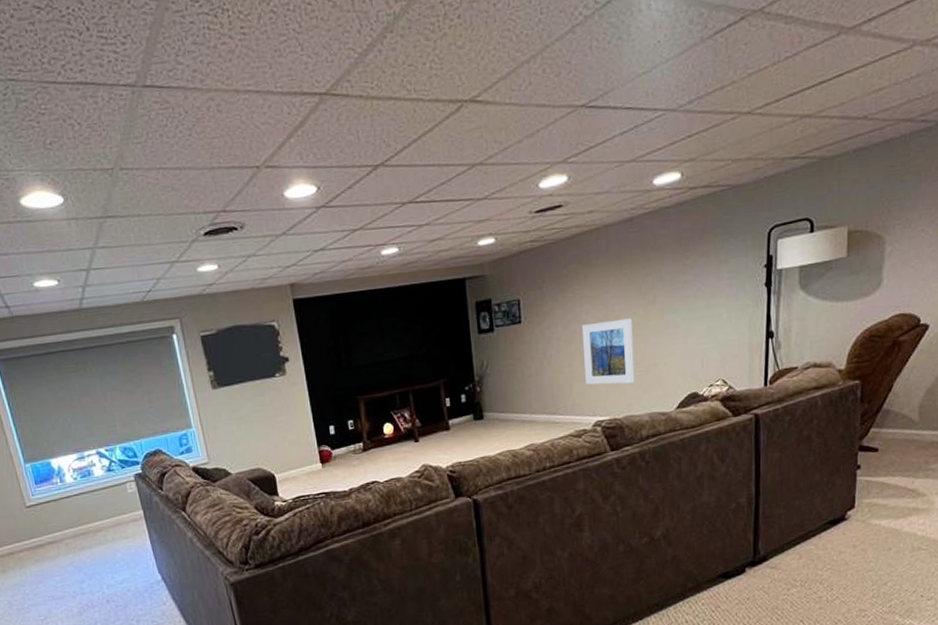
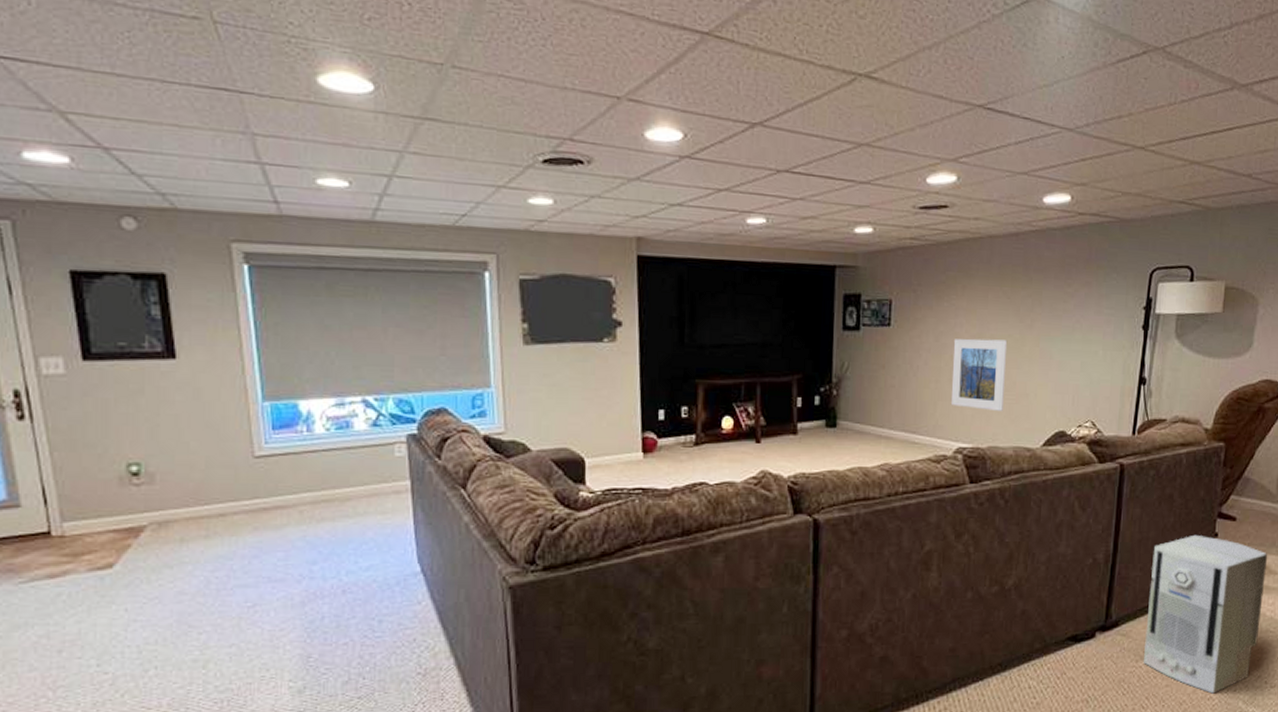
air purifier: none [794,469,915,611] -> present [1143,534,1268,694]

